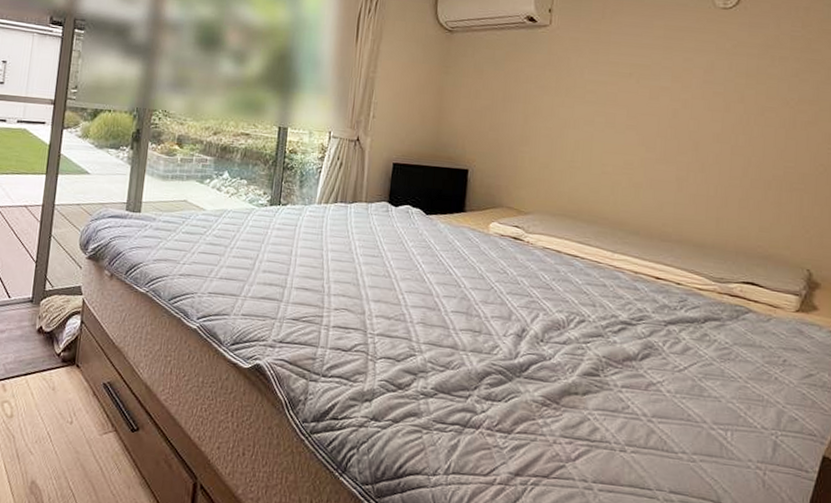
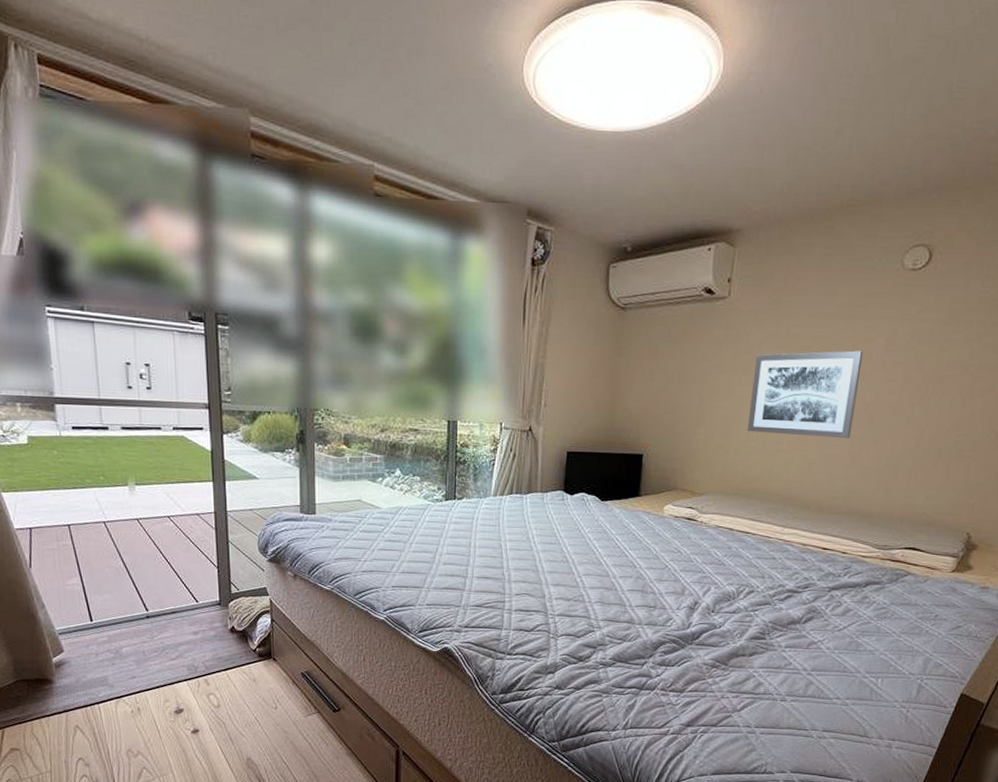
wall art: none [572,78,683,164] -> present [748,350,864,438]

